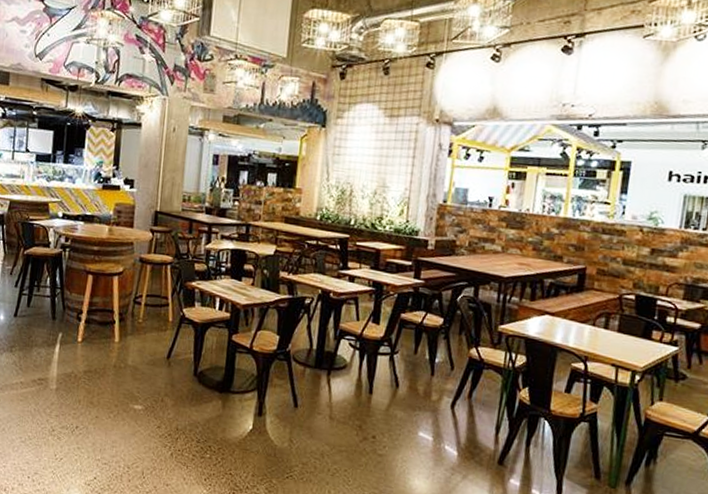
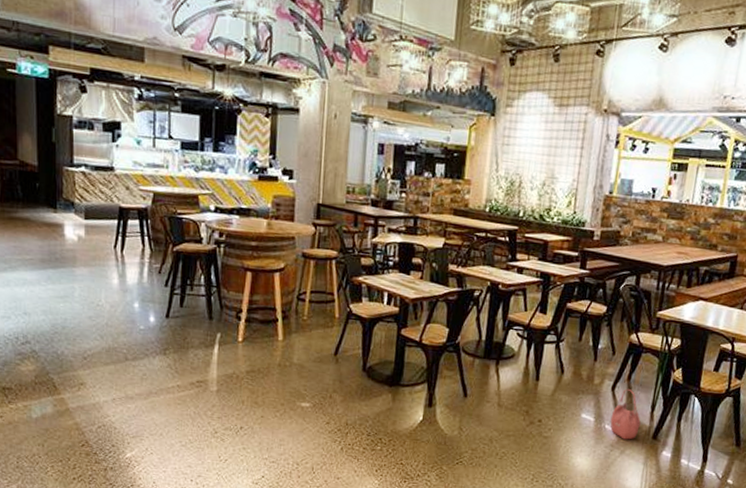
handbag: none [450,407,484,464] -> present [610,388,641,440]

